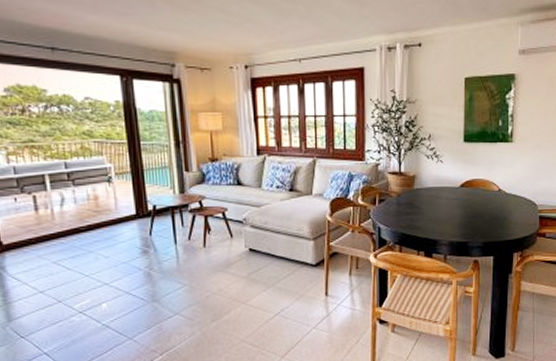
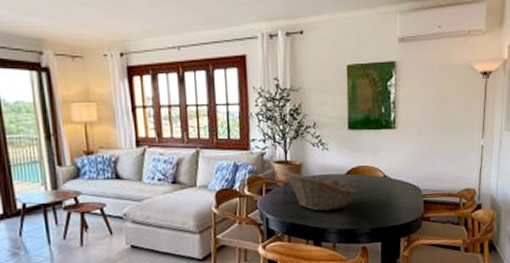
fruit basket: none [398,182,470,224] -> present [285,171,356,212]

